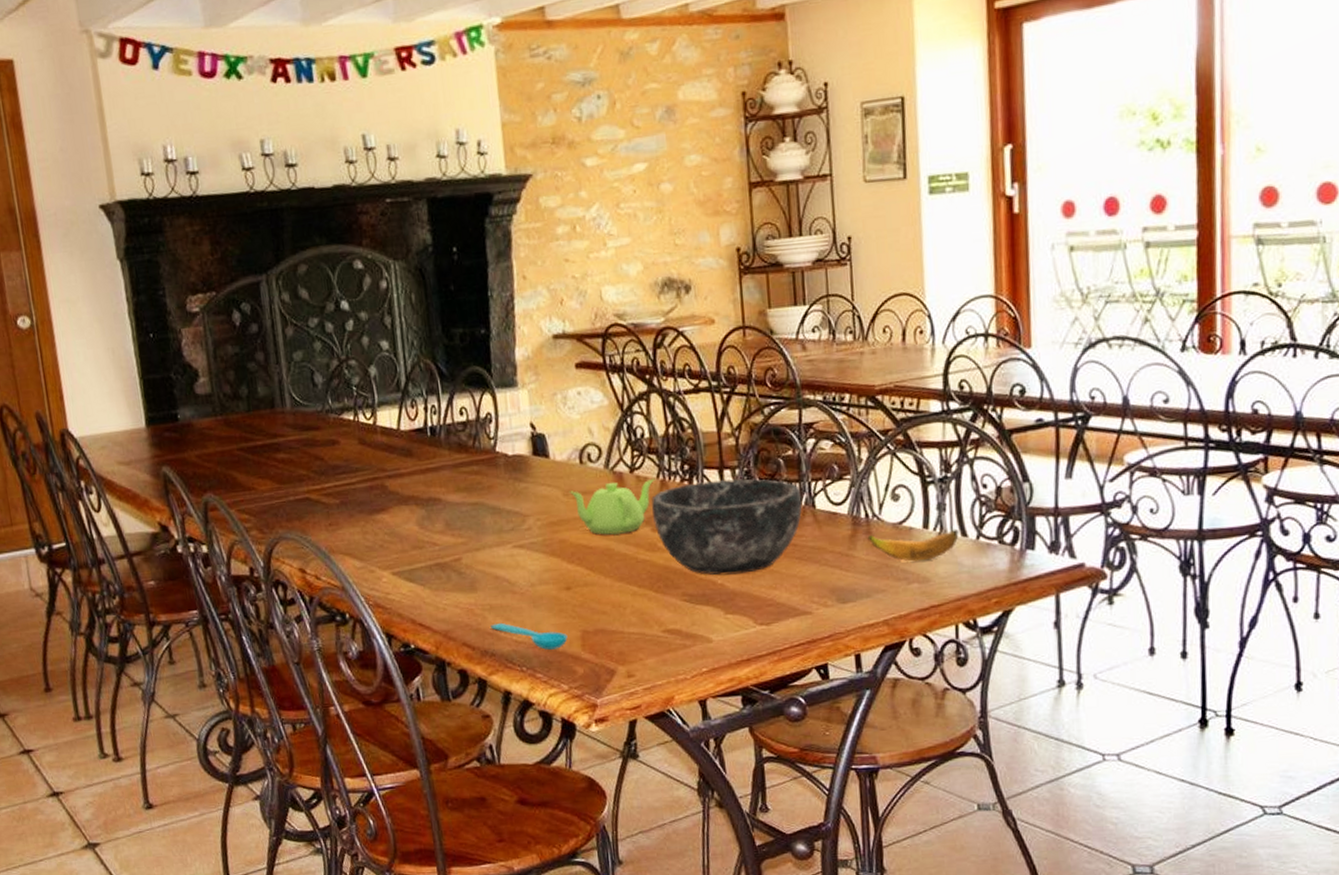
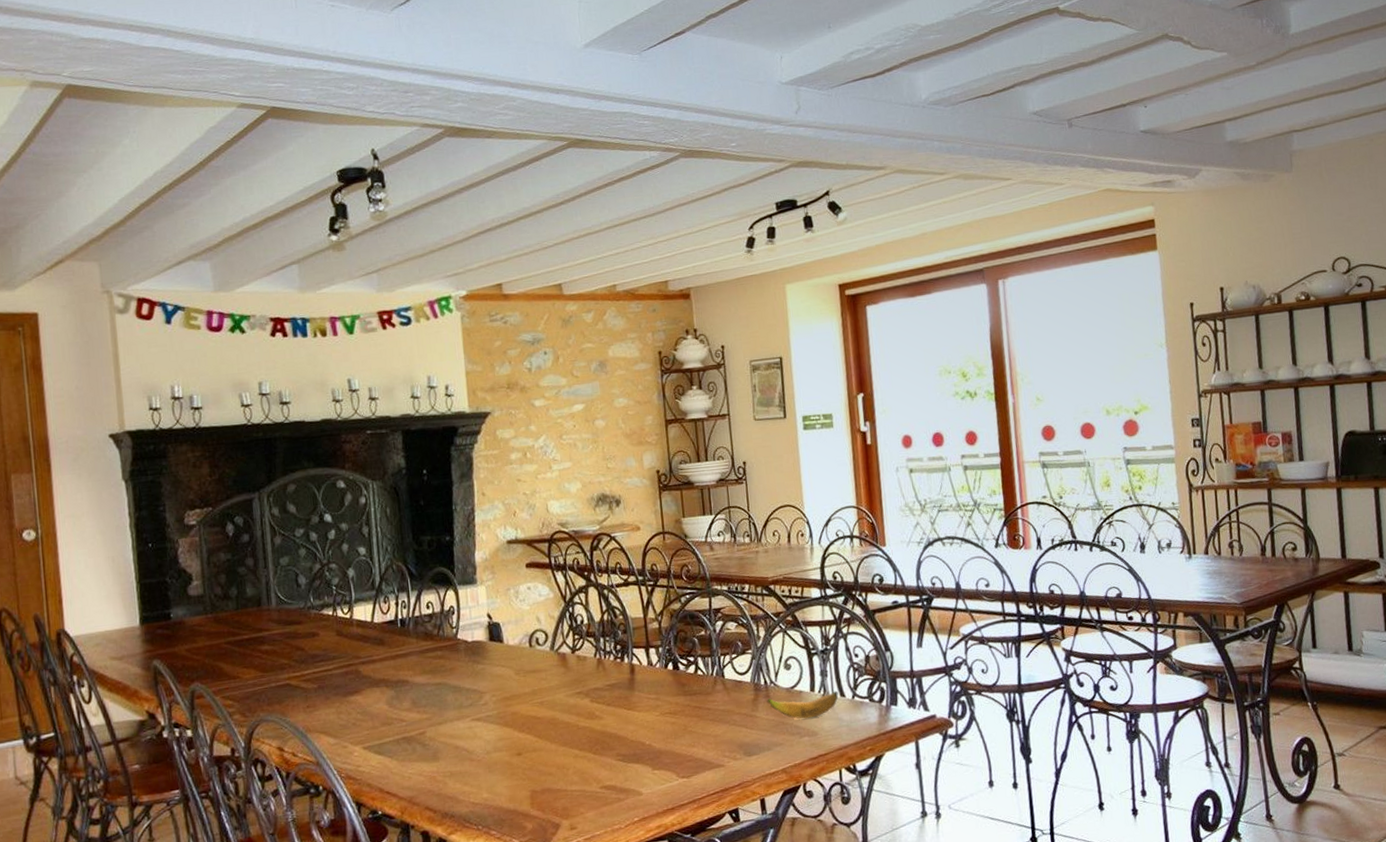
spoon: present [491,622,568,650] -> none [451,787,519,809]
teapot: present [569,478,655,535] -> none [520,657,593,707]
bowl: present [651,479,802,575] -> none [590,655,714,737]

